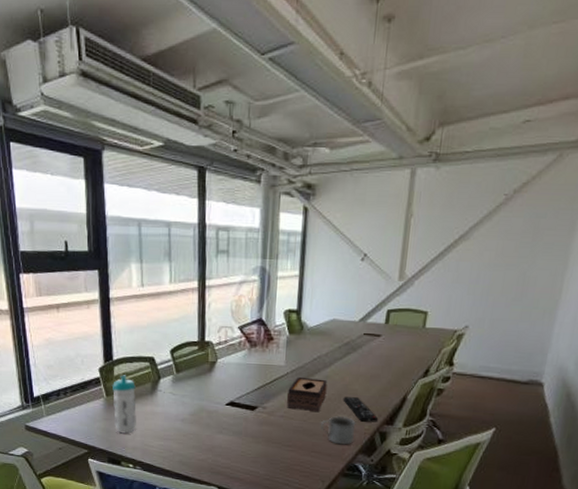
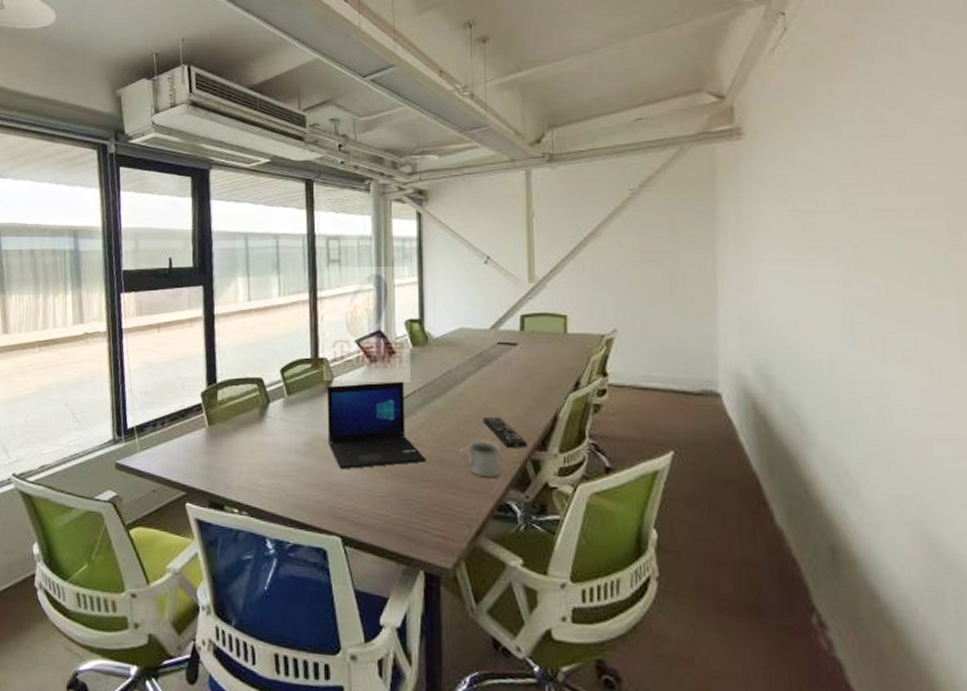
water bottle: present [113,375,137,434] -> none [216,400,243,471]
laptop: none [210,364,293,436] -> present [326,381,426,470]
tissue box: present [287,376,328,413] -> none [417,395,462,438]

